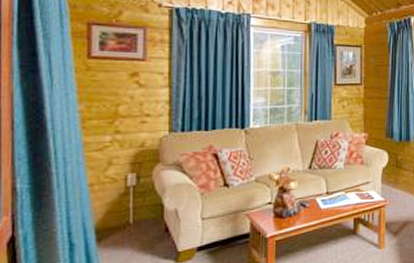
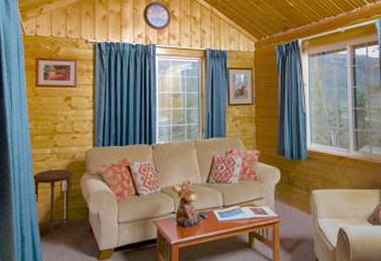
side table: none [85,160,141,244] -> present [33,169,72,239]

